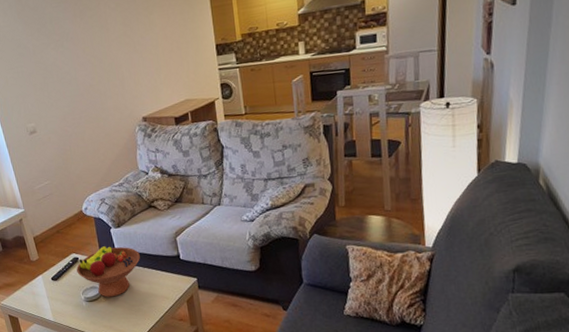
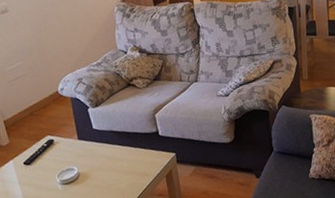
fruit bowl: present [76,246,140,298] -> none [51,126,119,179]

